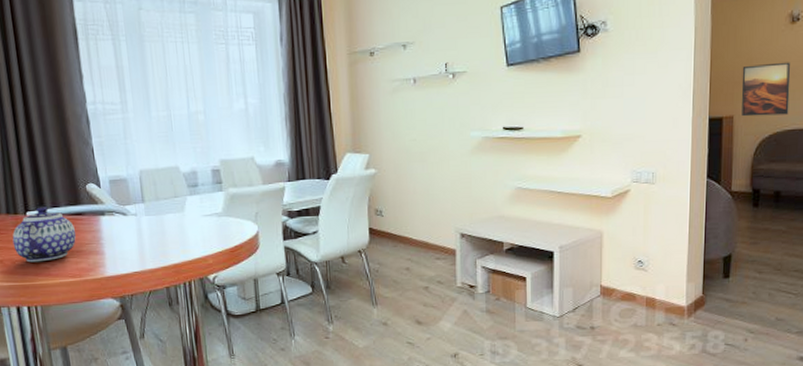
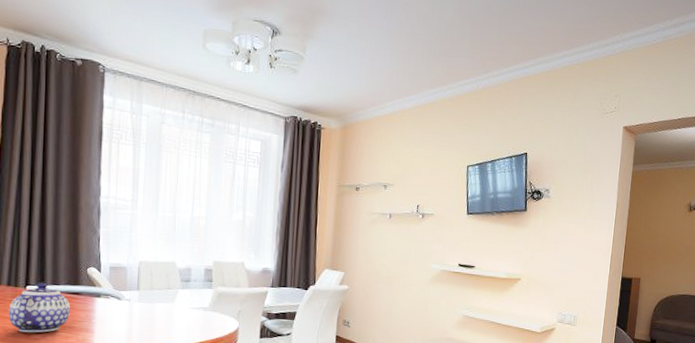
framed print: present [741,62,791,117] -> none [647,239,686,282]

